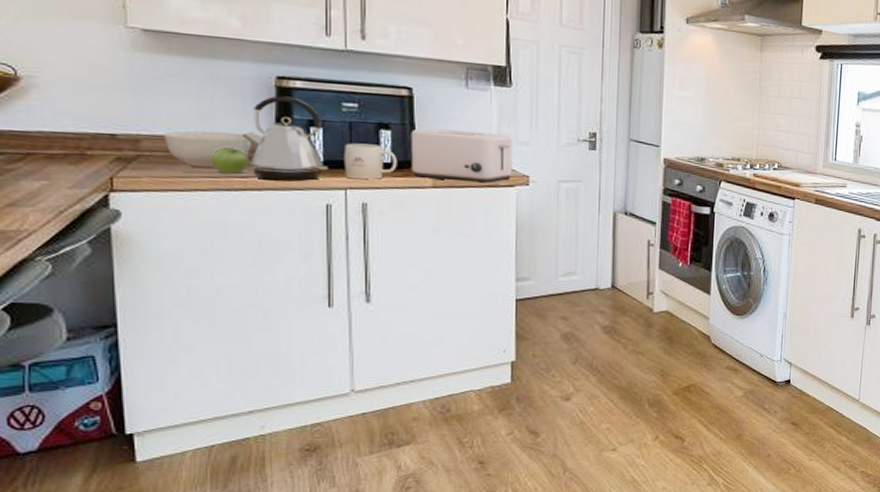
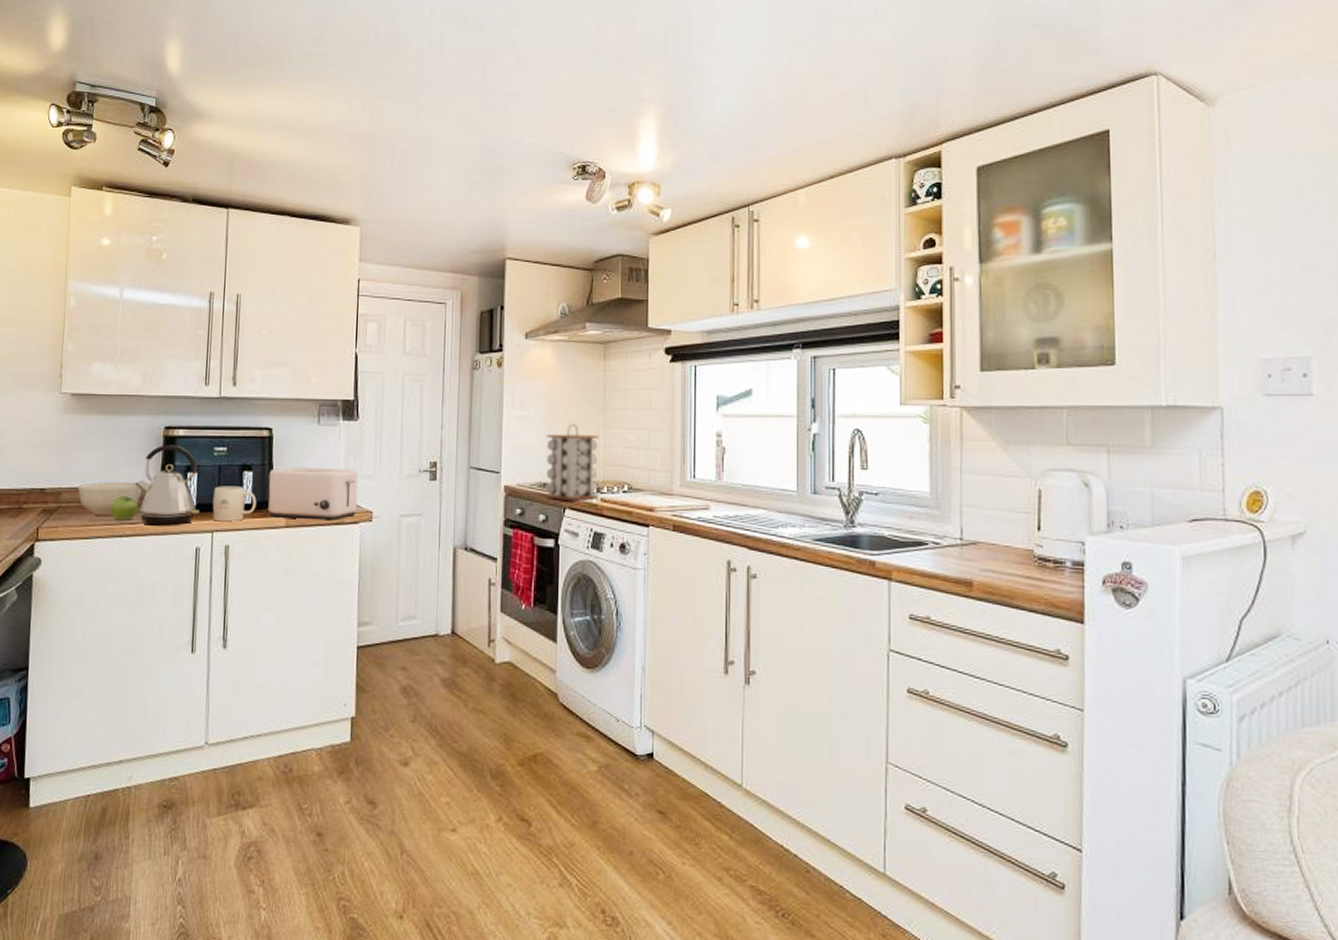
spice rack: none [702,106,754,176] -> present [545,424,599,502]

